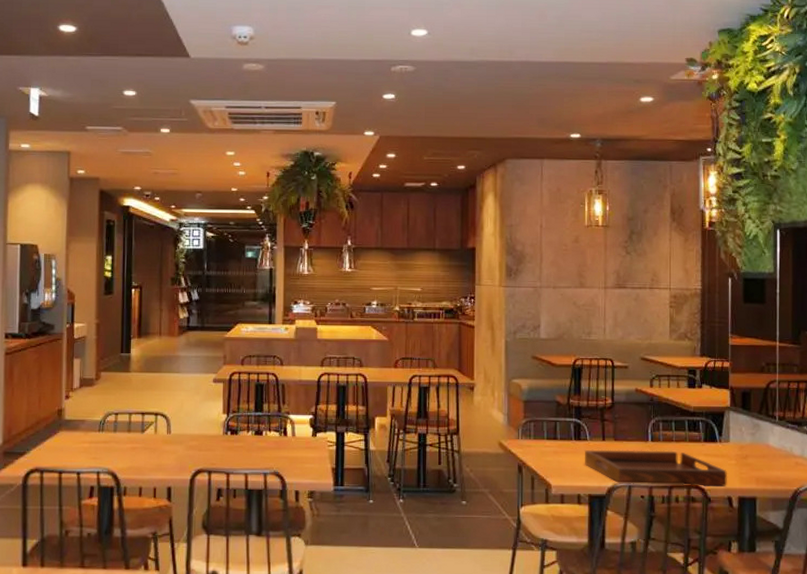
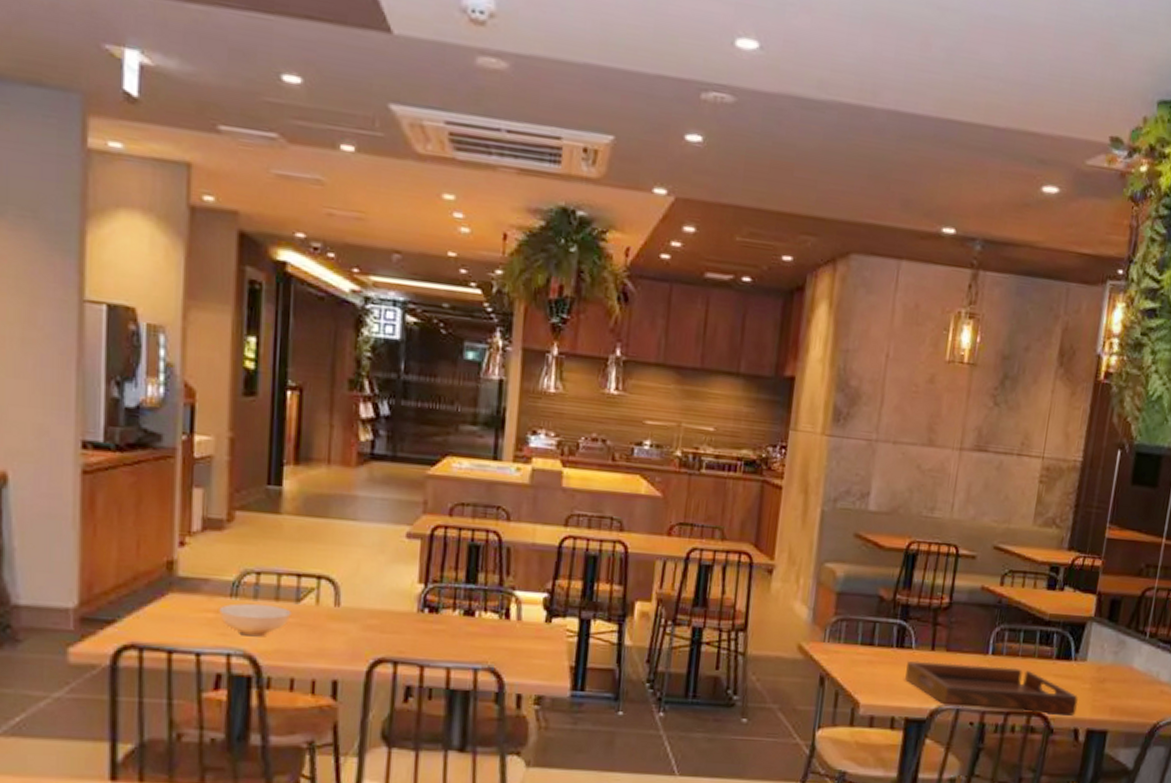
bowl: none [92,435,139,459] -> present [219,603,292,637]

